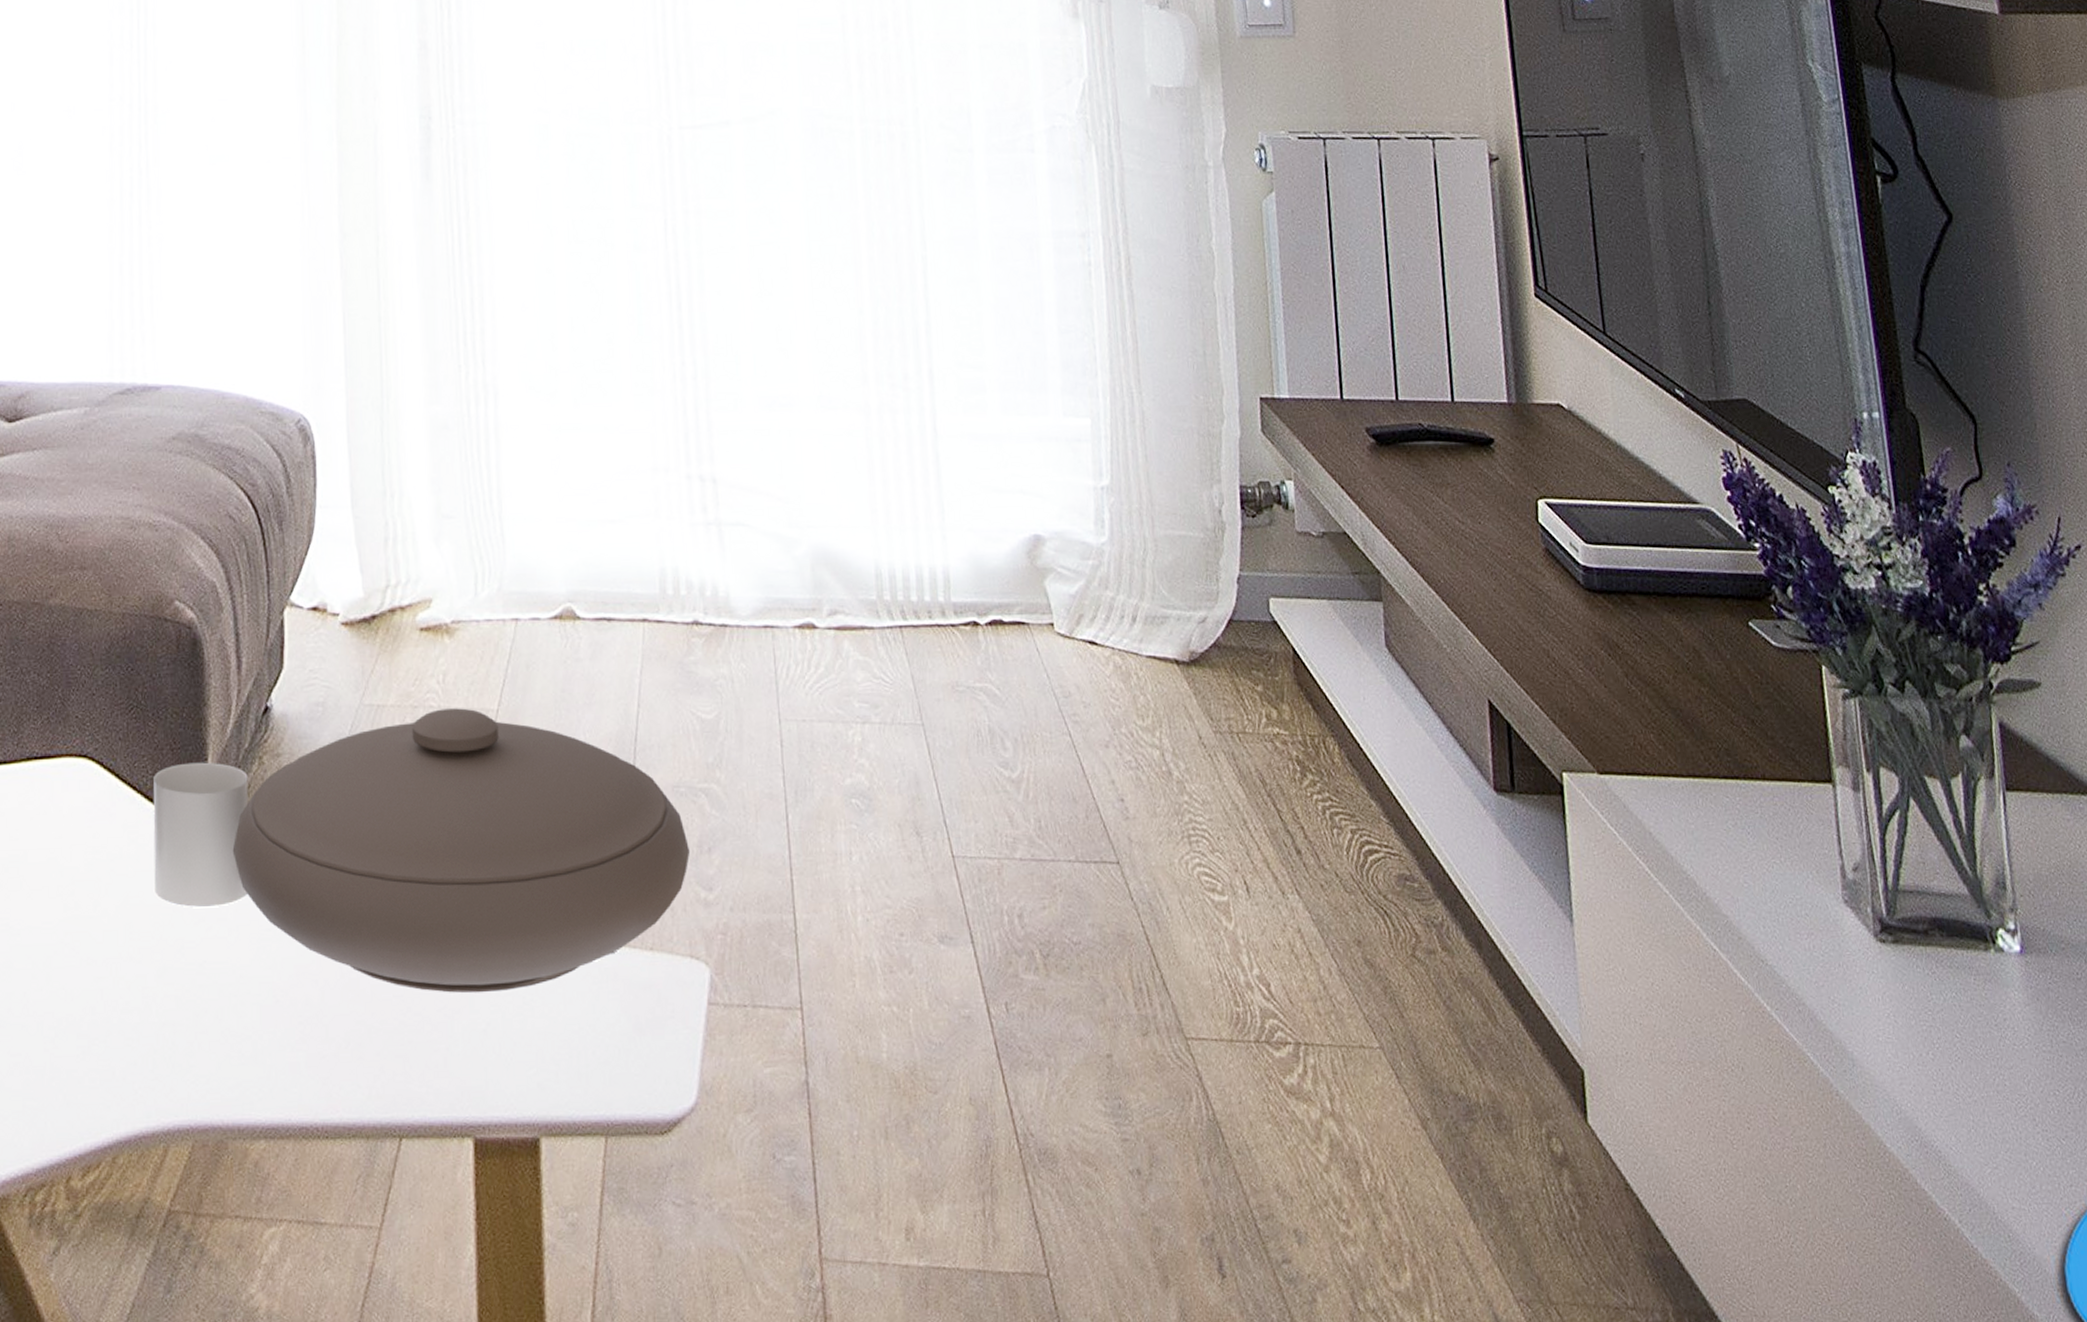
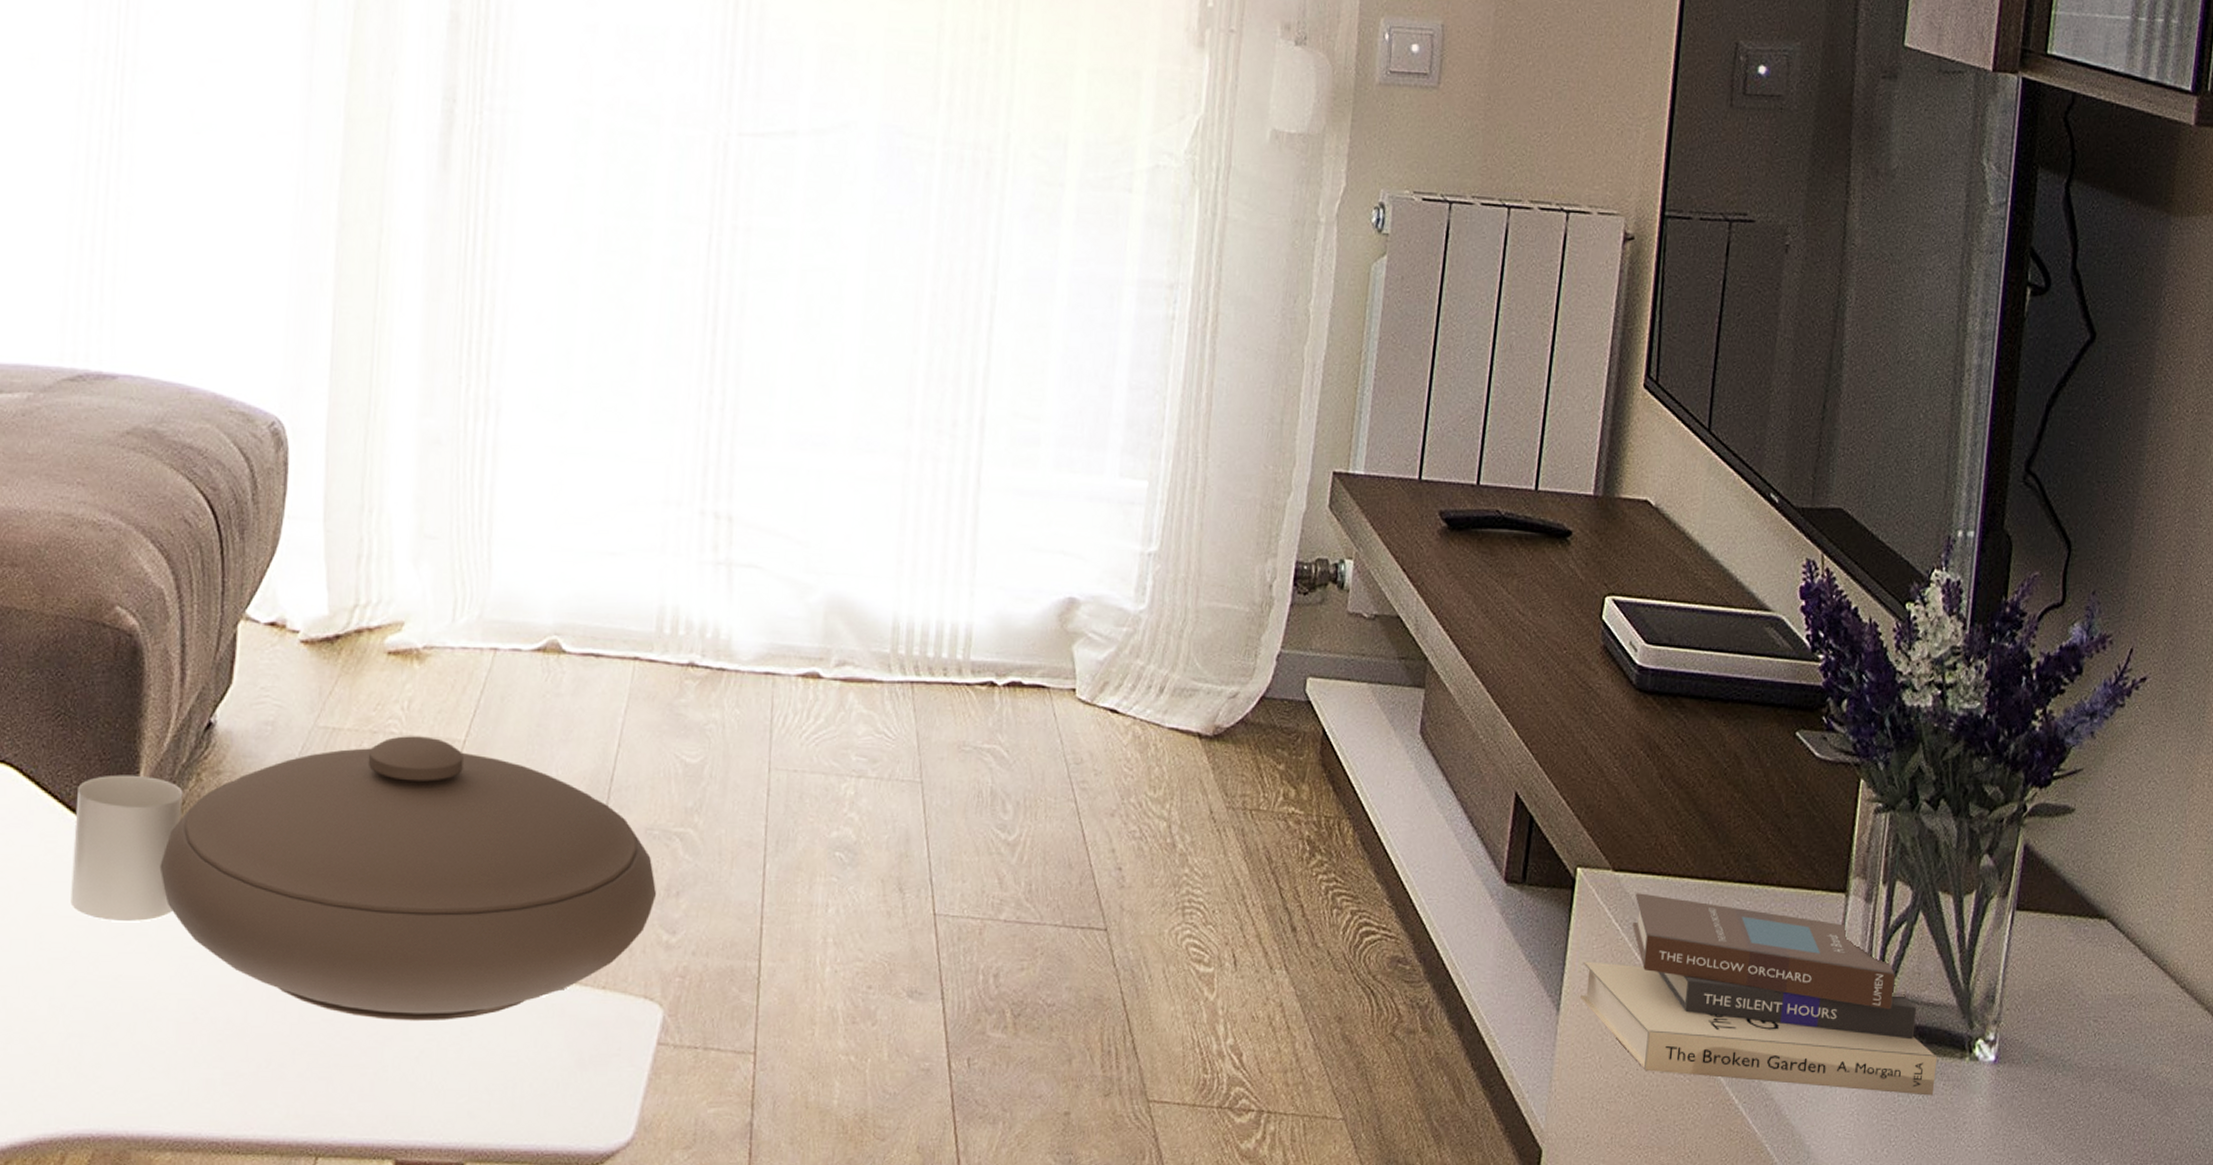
books: none [1587,795,1967,992] -> present [1580,893,1938,1096]

